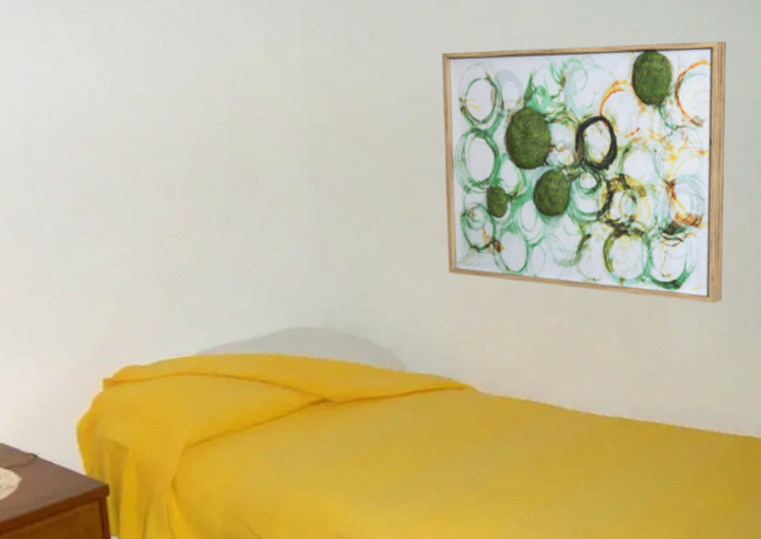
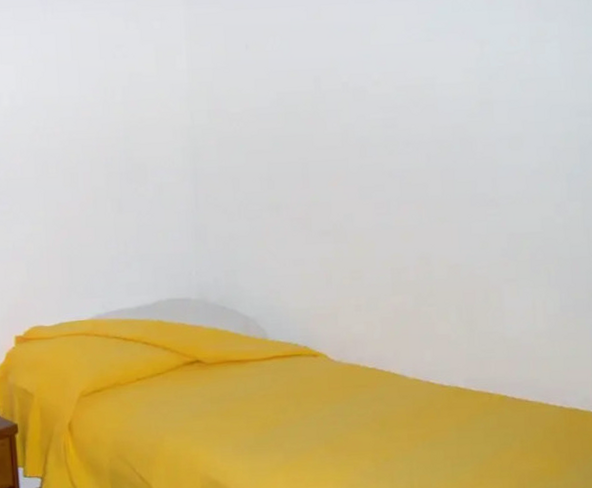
wall art: present [441,41,727,304] -> none [307,50,568,288]

